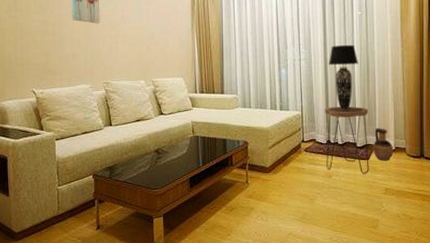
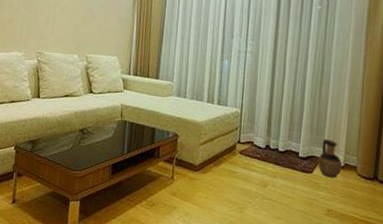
side table: present [325,106,369,174] -> none [262,108,317,189]
table lamp: present [328,44,359,111] -> none [277,40,313,115]

